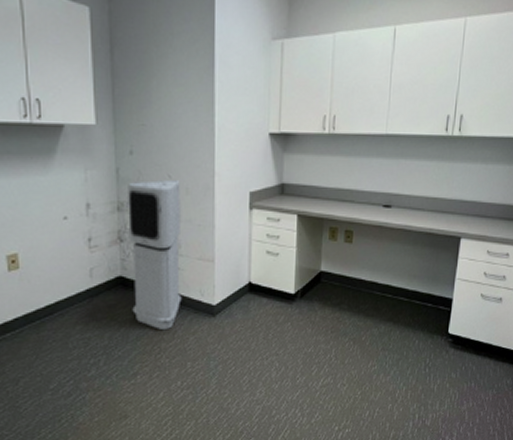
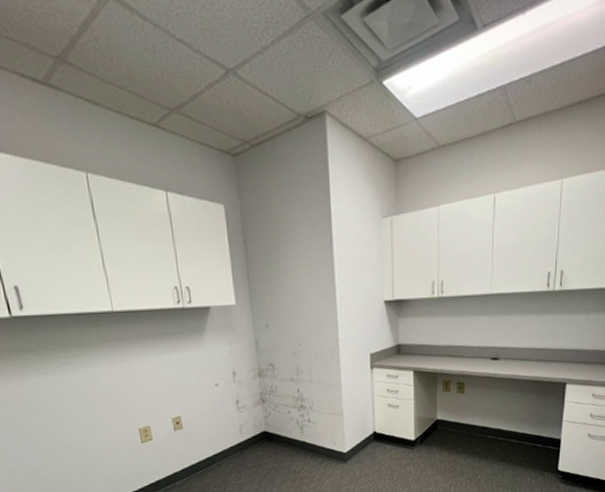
air purifier: present [128,180,182,331] -> none [266,348,317,476]

